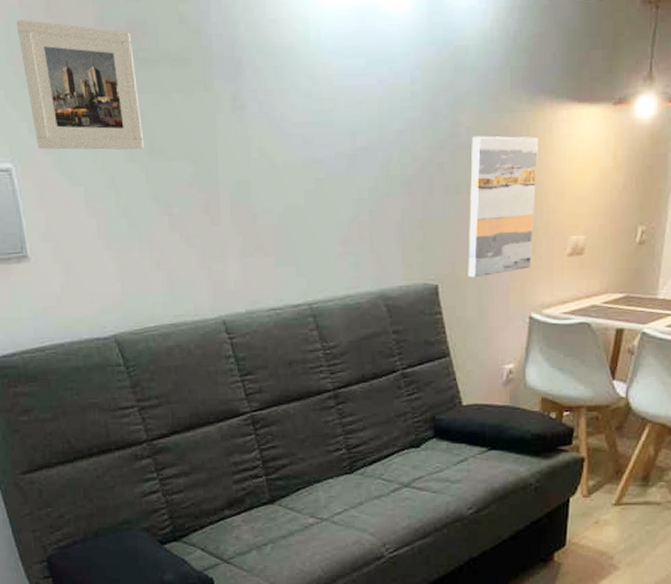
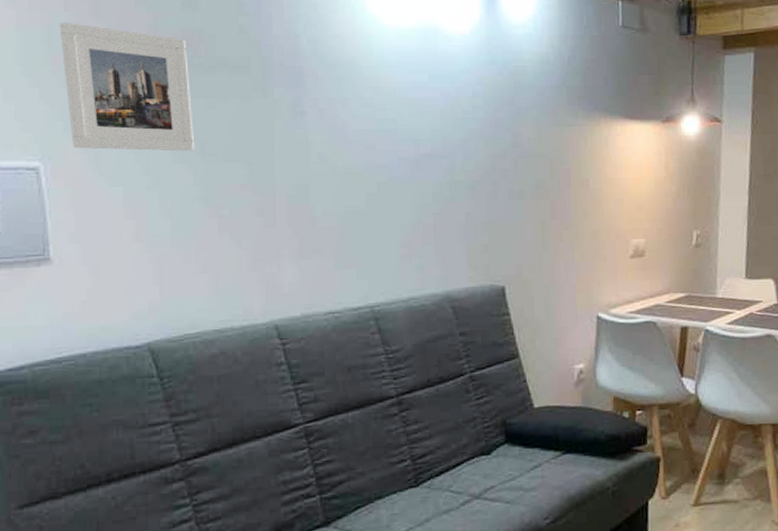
wall art: present [468,136,538,278] -> none [533,146,596,279]

